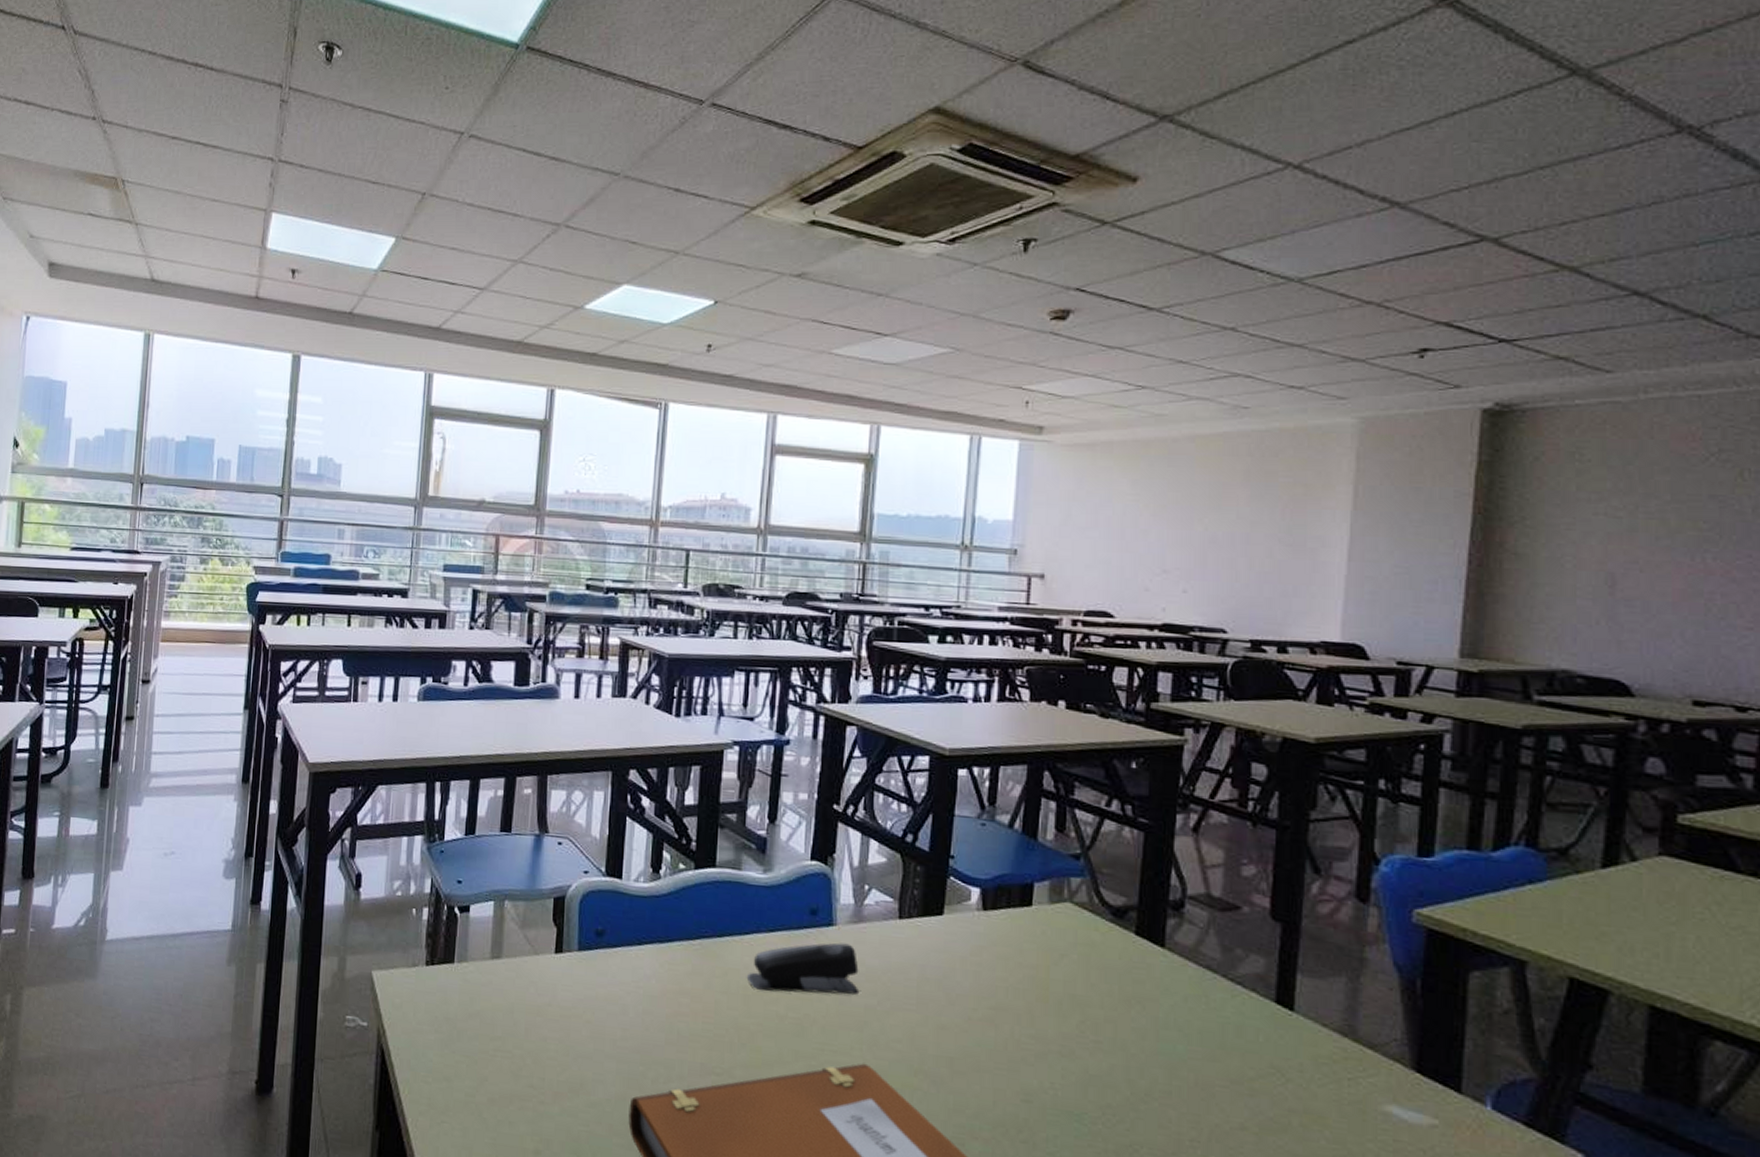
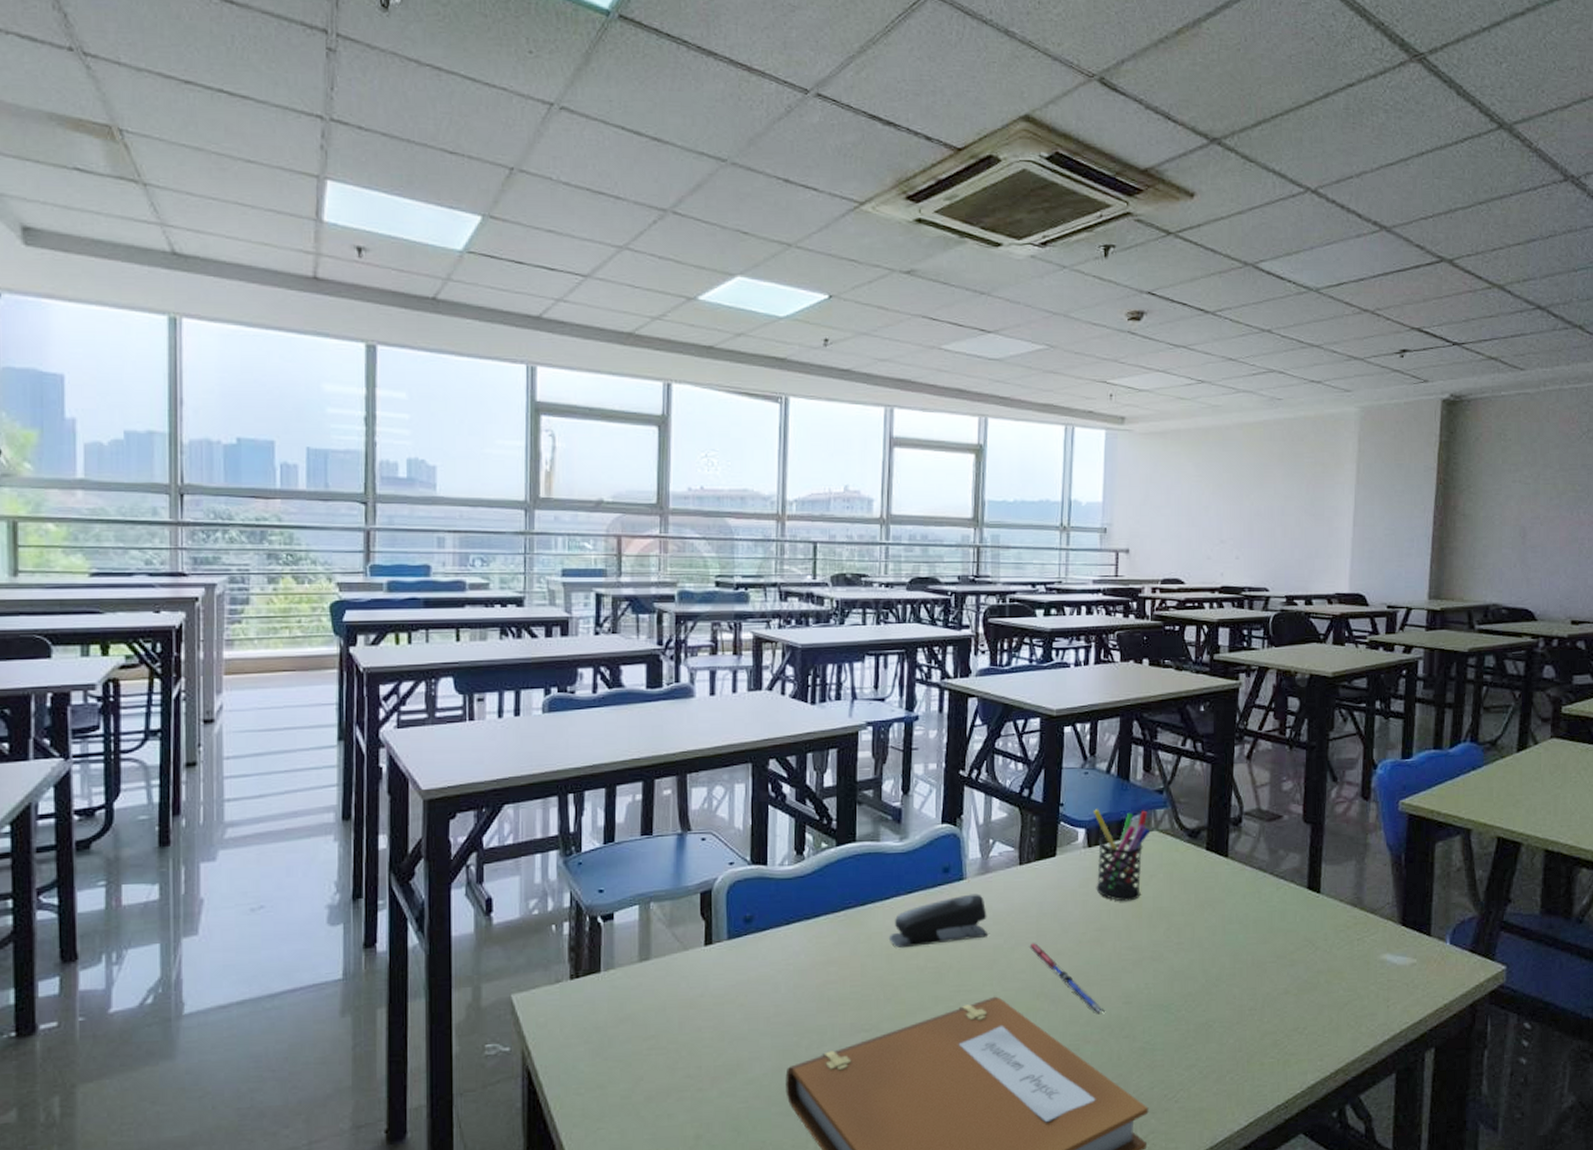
pen: none [906,1010,998,1107] -> present [1028,943,1105,1013]
pen holder: none [990,867,1061,981] -> present [1093,809,1150,902]

